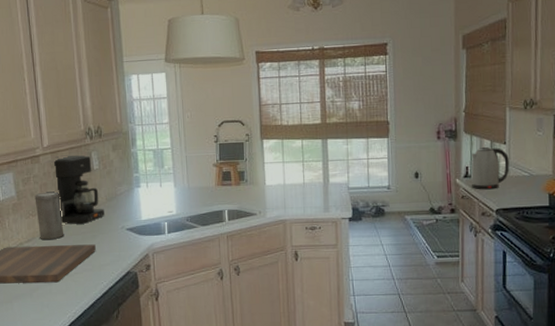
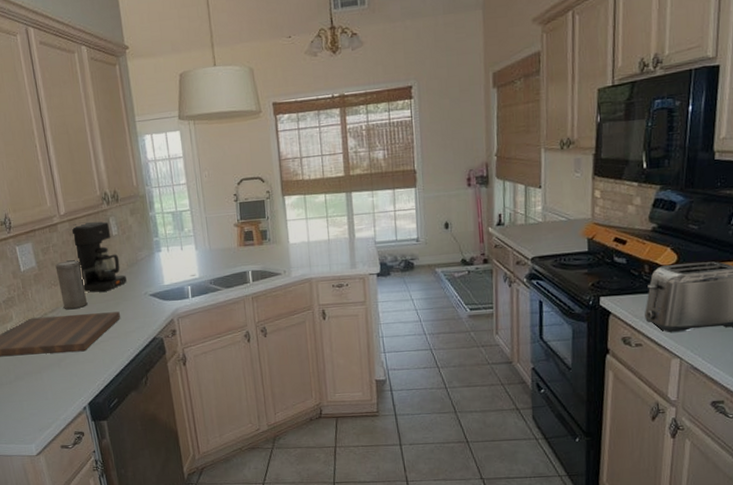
kettle: present [471,146,510,190] -> none [504,191,545,238]

